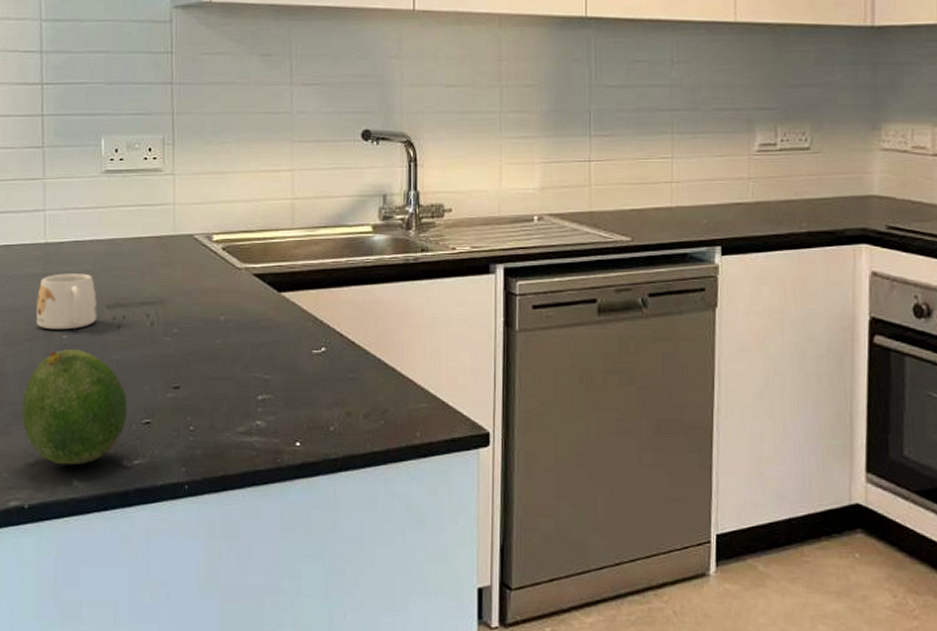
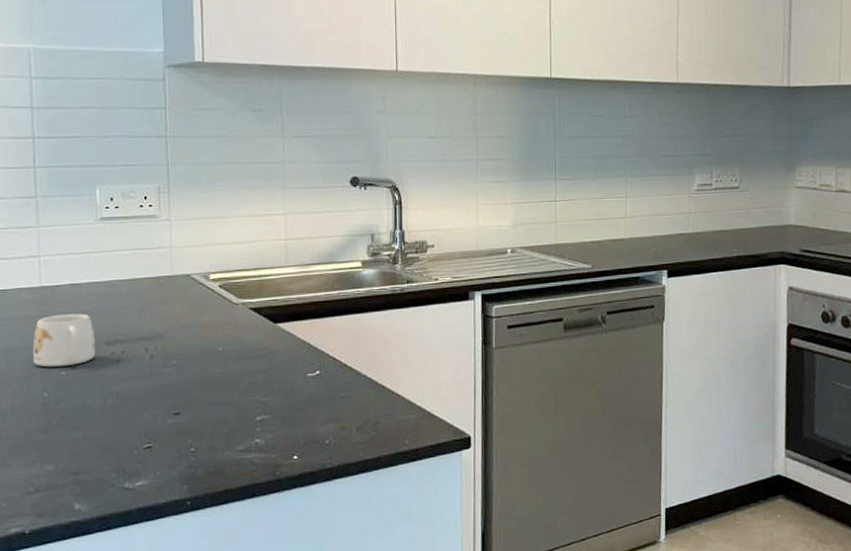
fruit: present [21,350,128,465] -> none [20,384,129,491]

